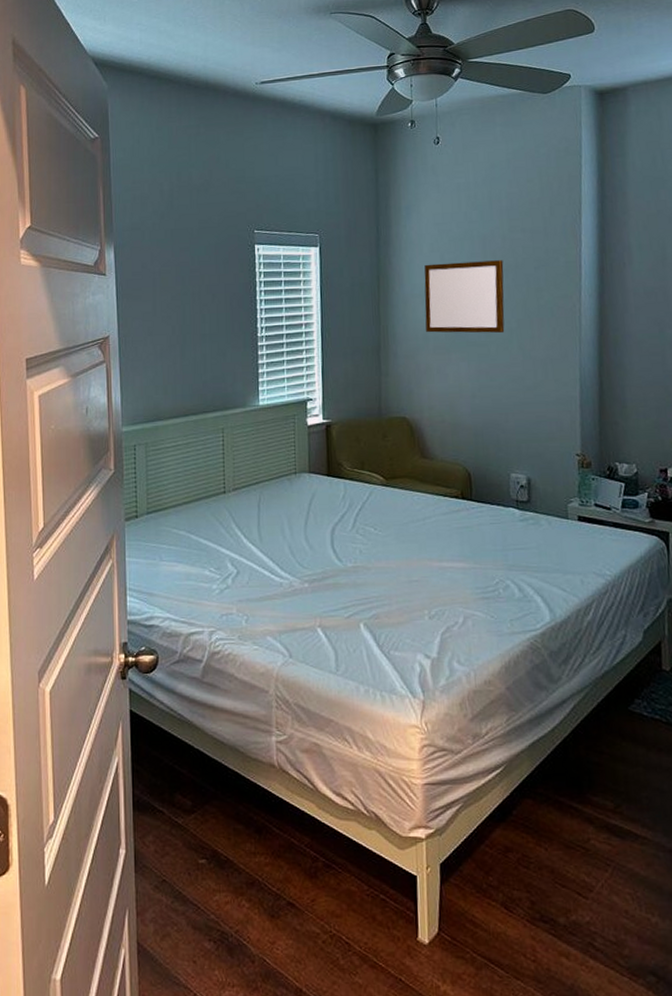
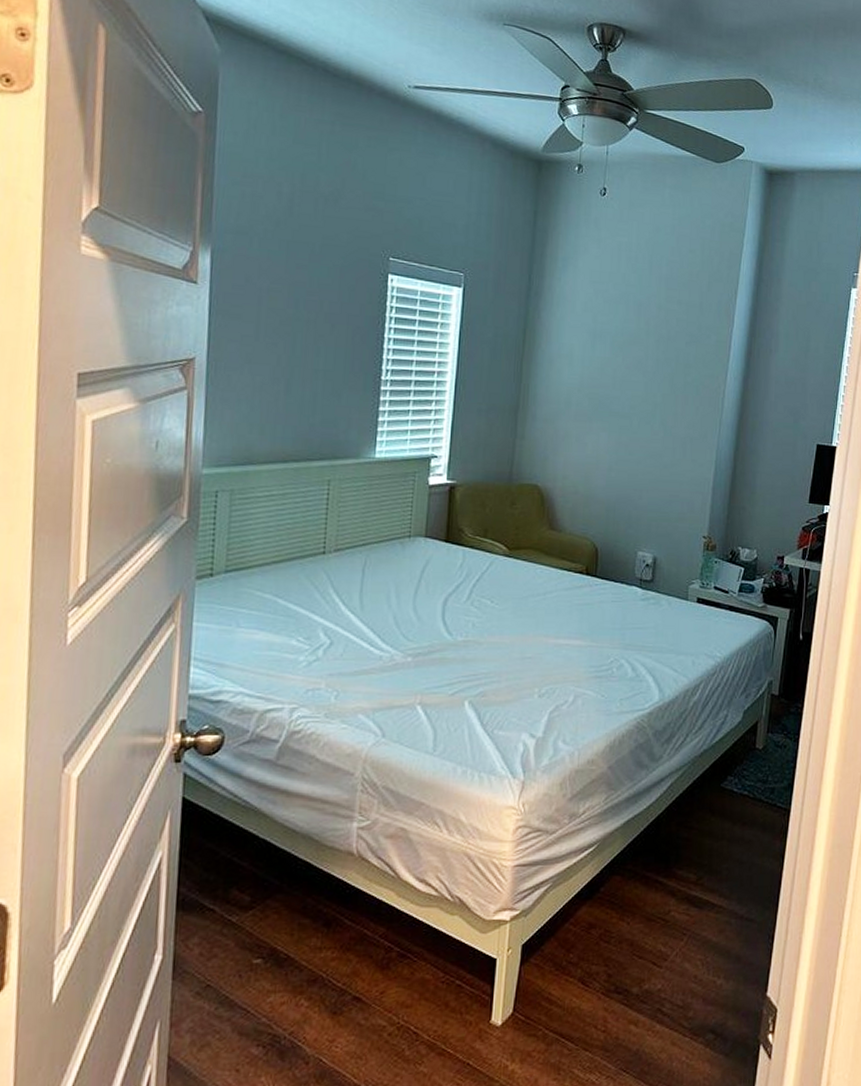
writing board: present [424,260,505,334] -> none [569,323,656,407]

